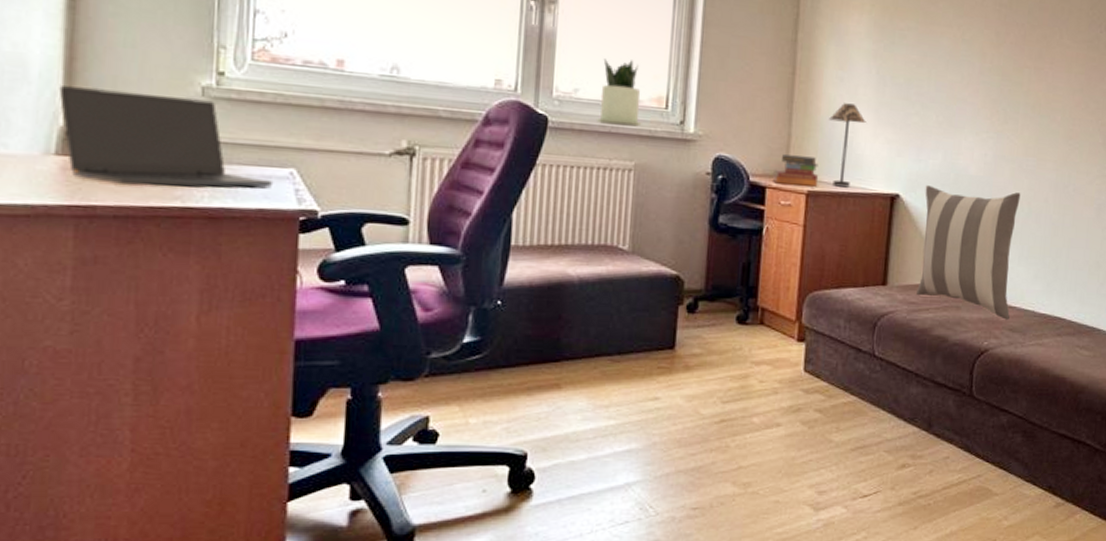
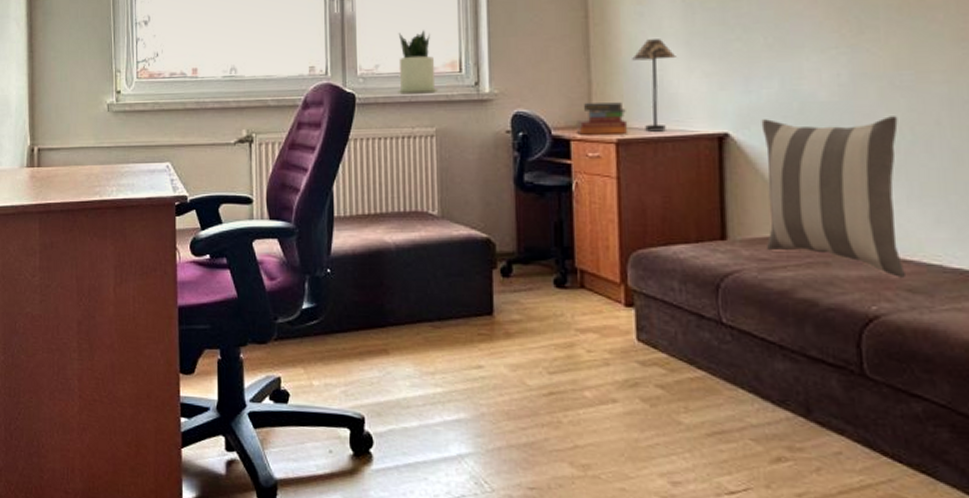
laptop: present [58,86,274,188] -> none [26,114,156,187]

